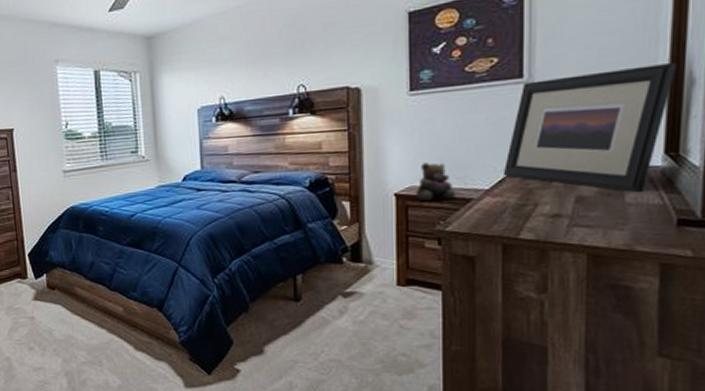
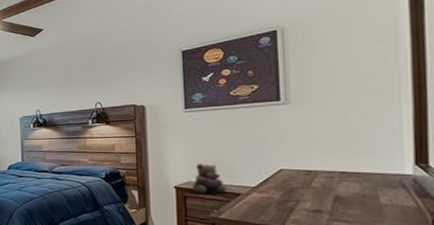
picture frame: present [503,63,677,192] -> none [266,91,420,195]

